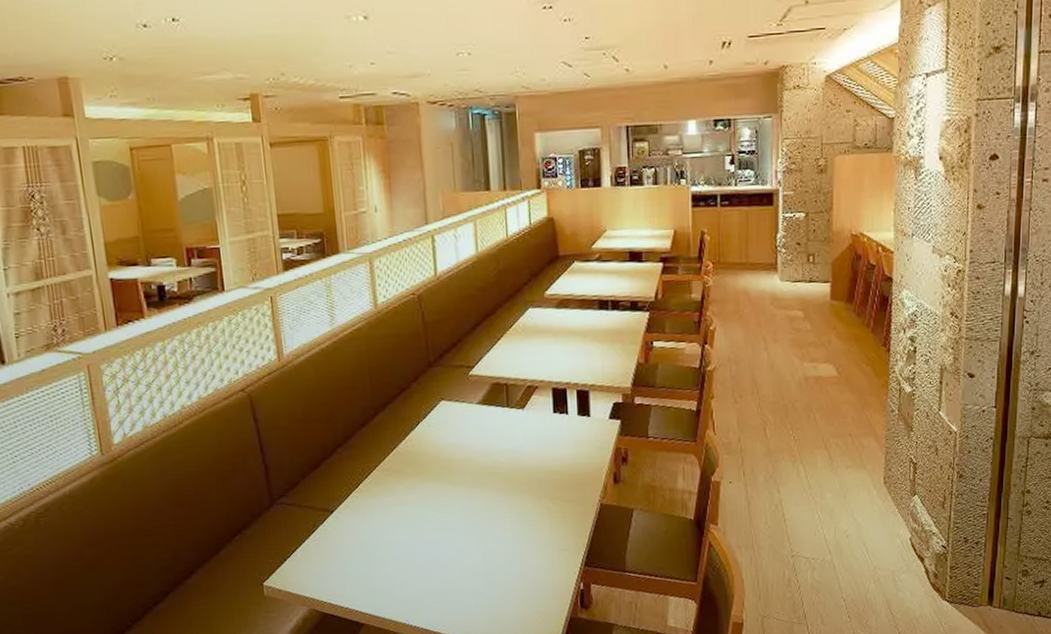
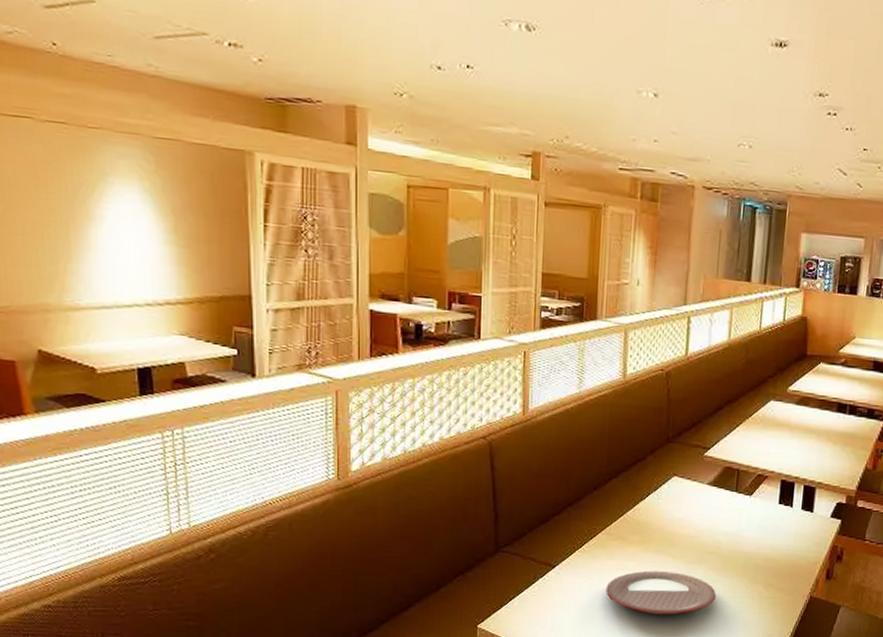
plate: none [388,499,503,546] -> present [606,570,716,615]

